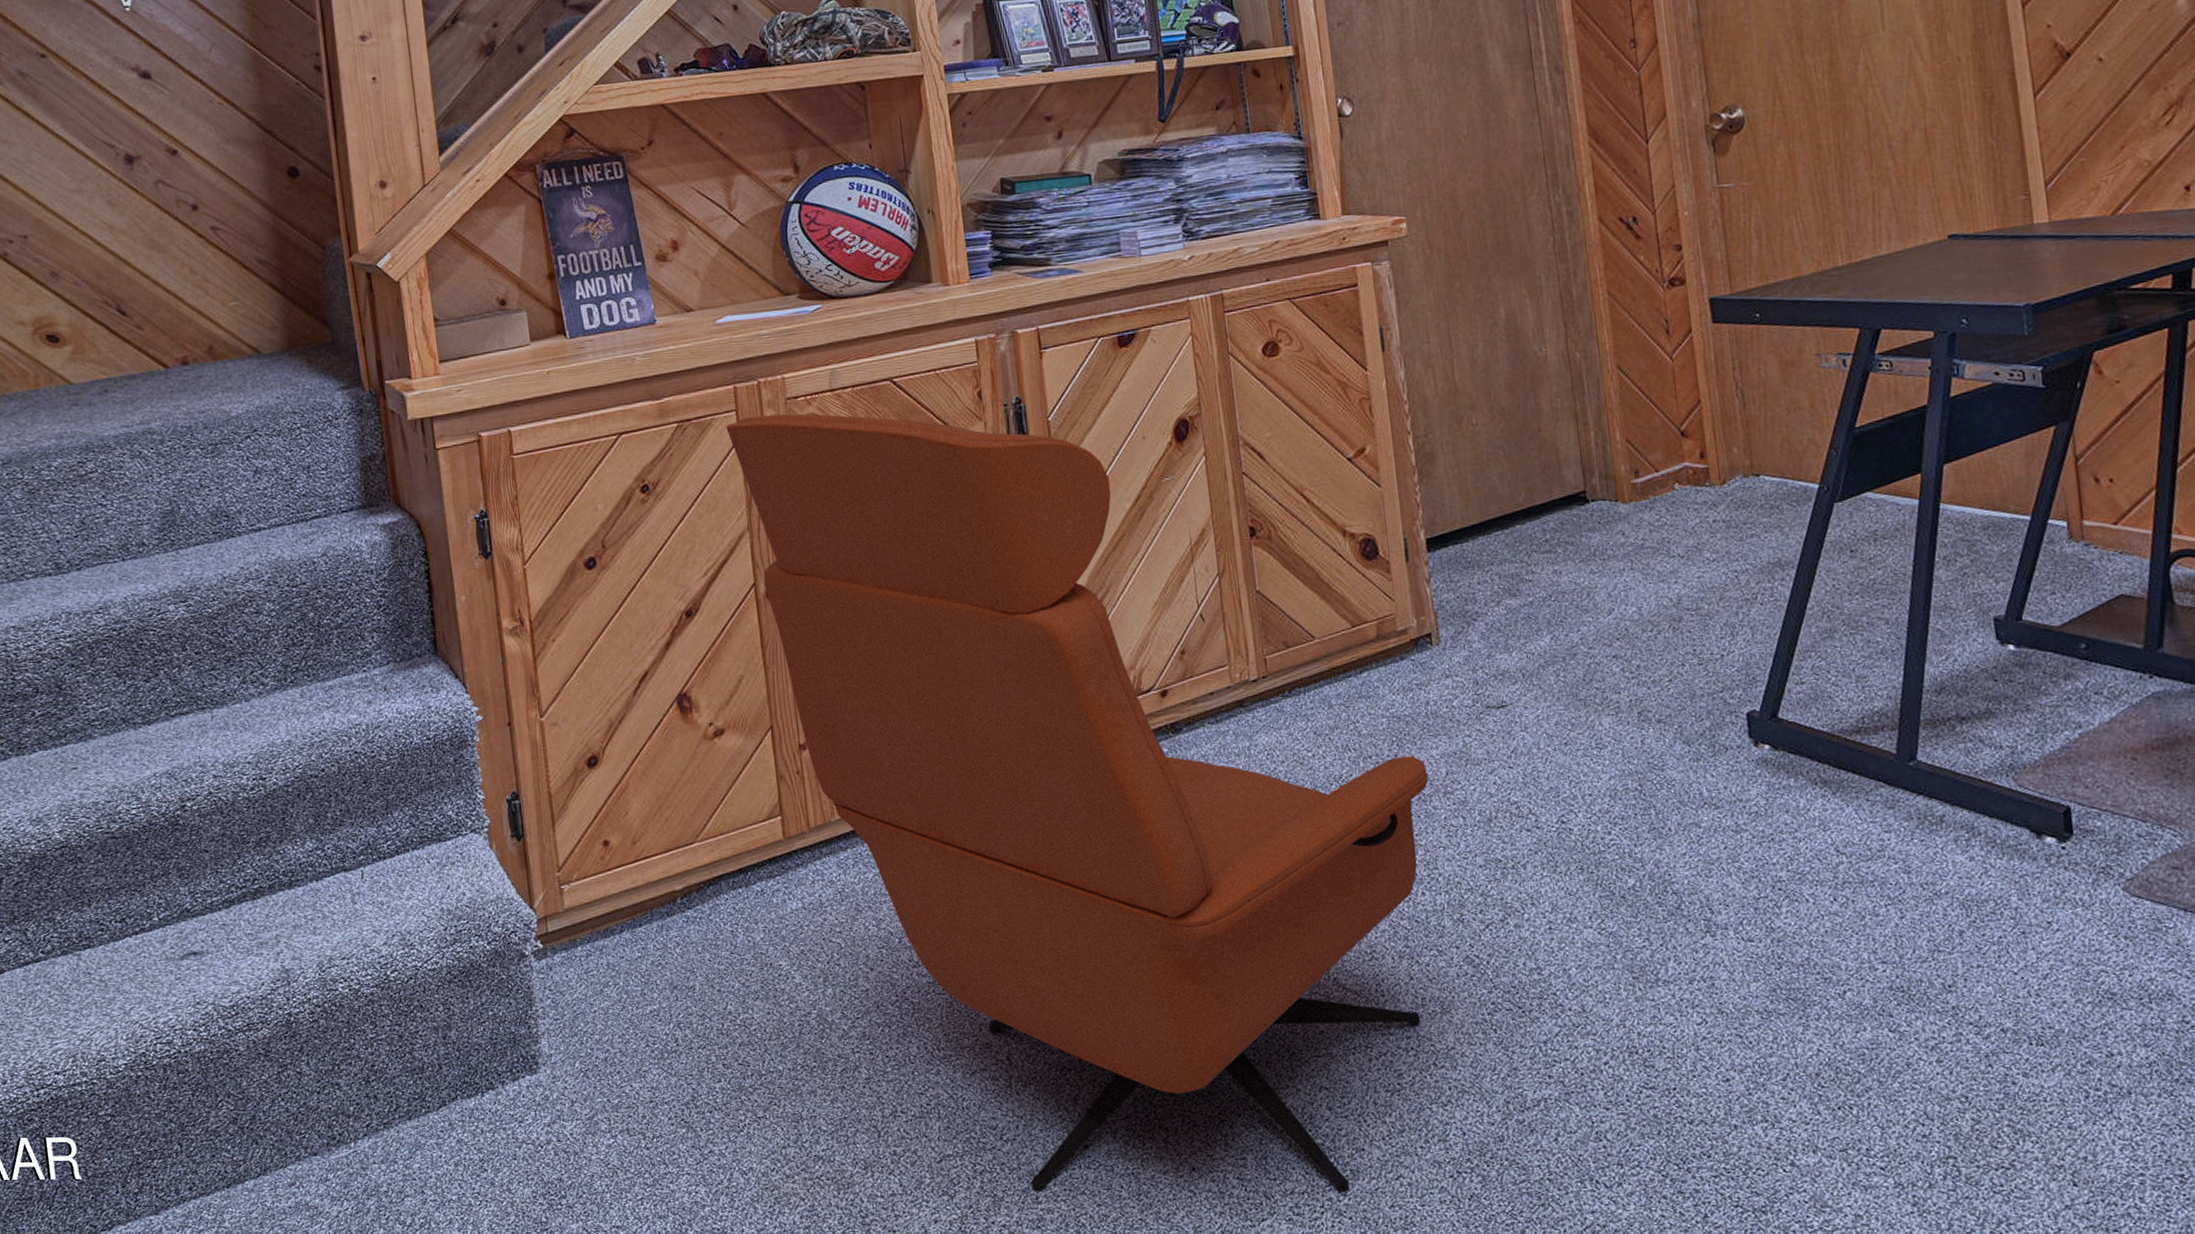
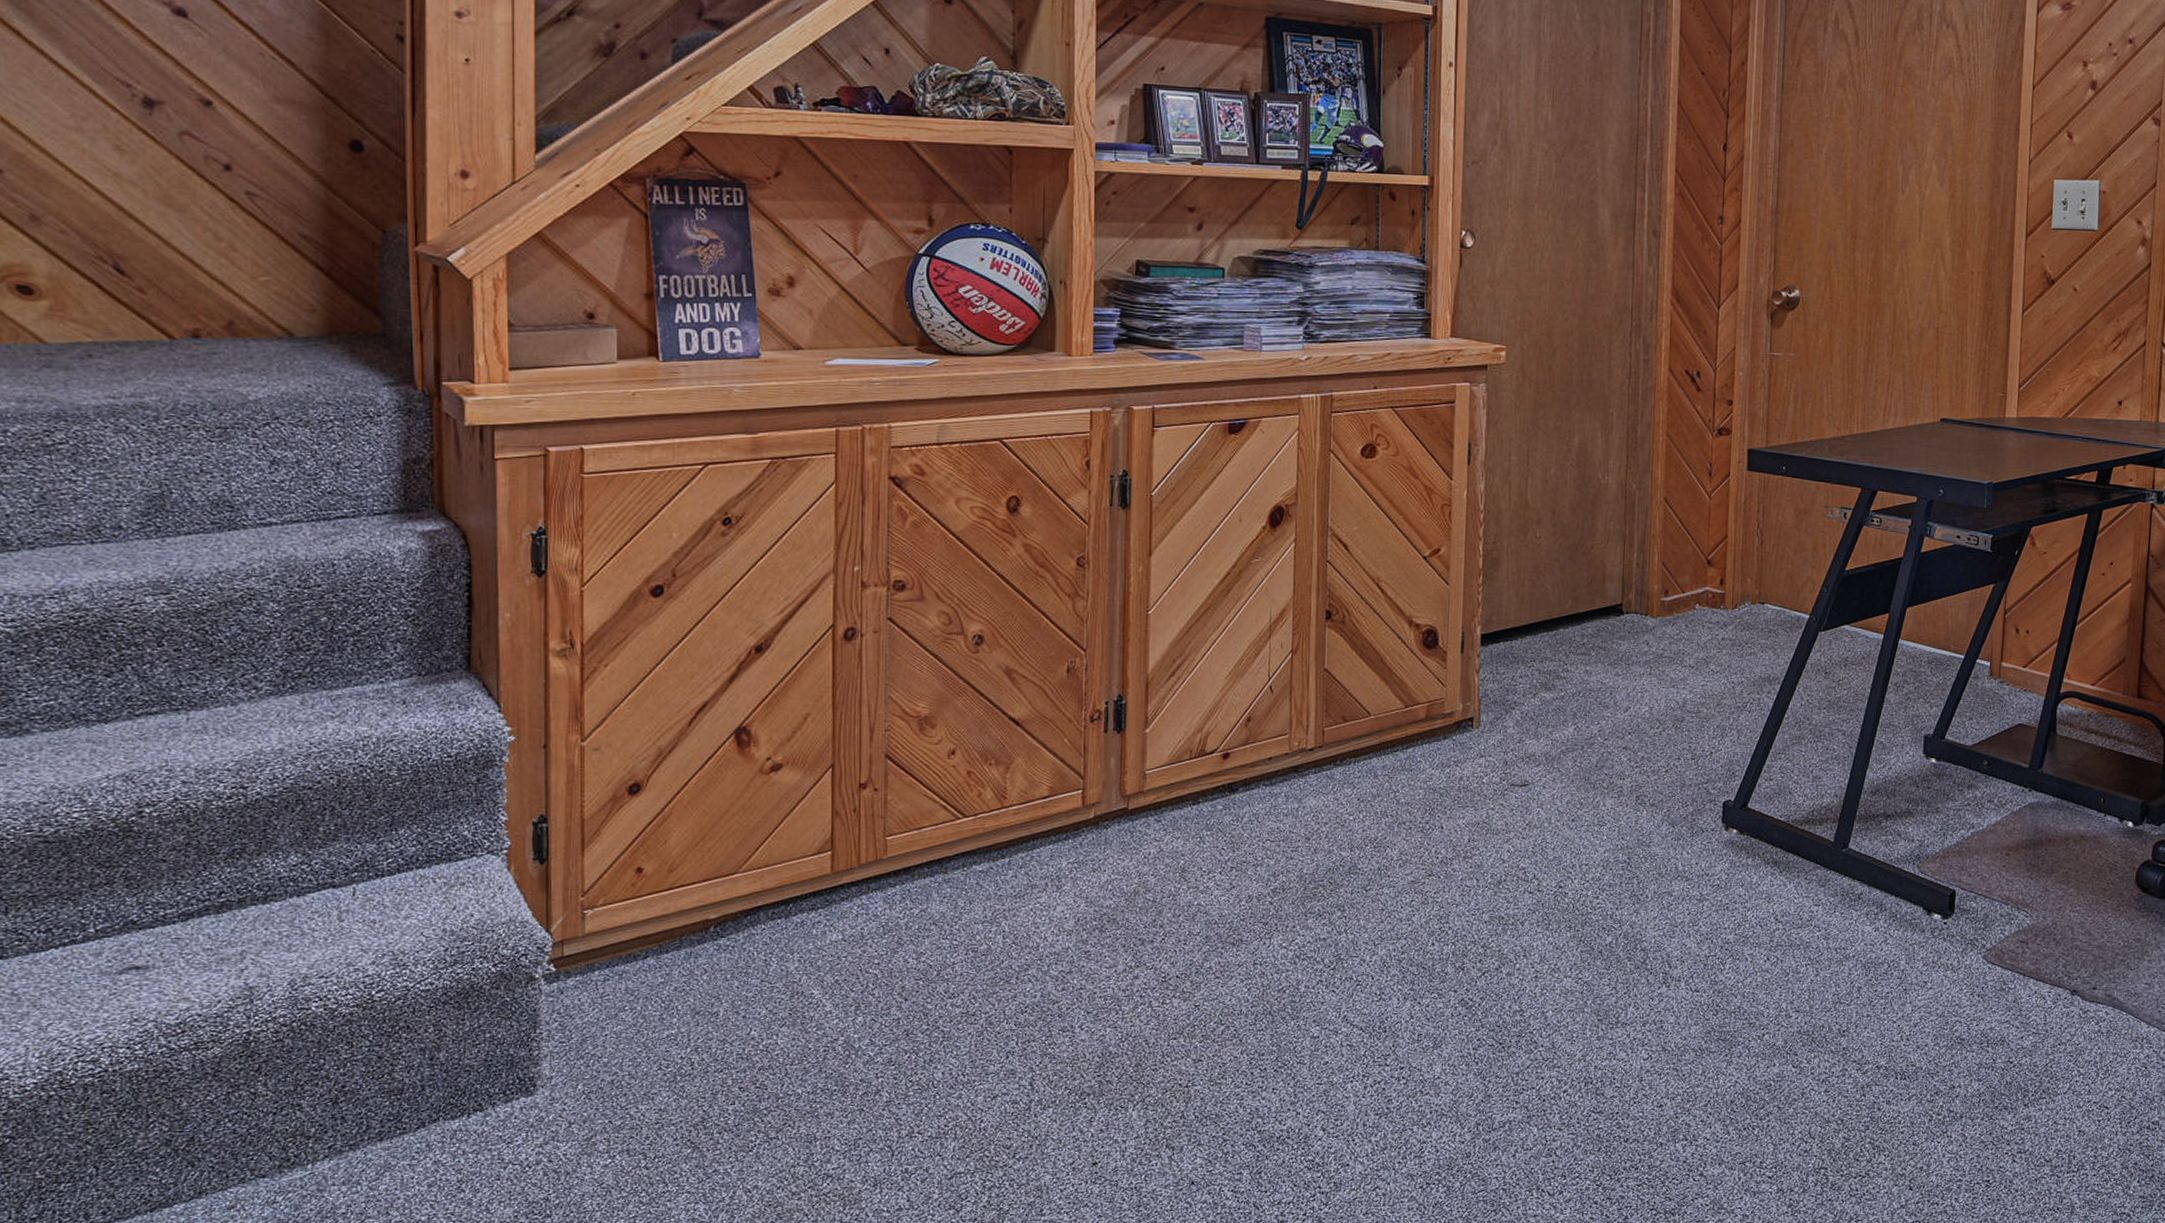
lounge chair: present [726,413,1429,1191] -> none [823,460,1453,1204]

